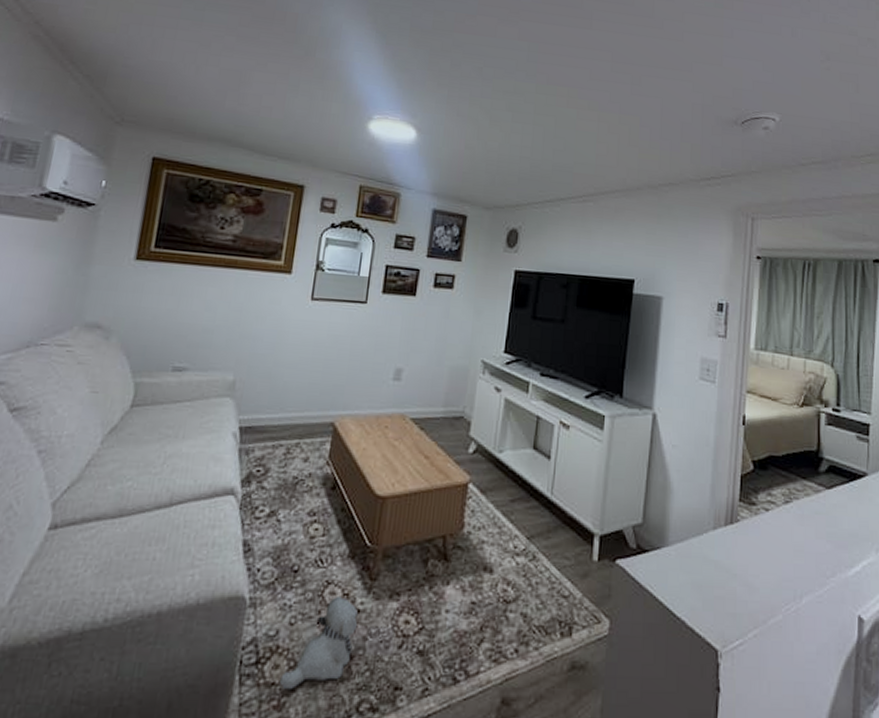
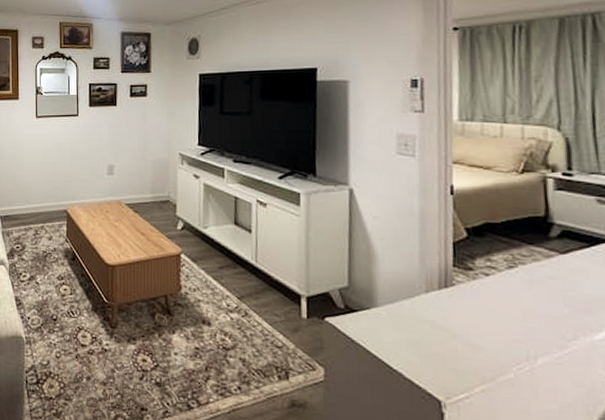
plush toy: present [280,597,358,690] -> none [55,339,106,404]

